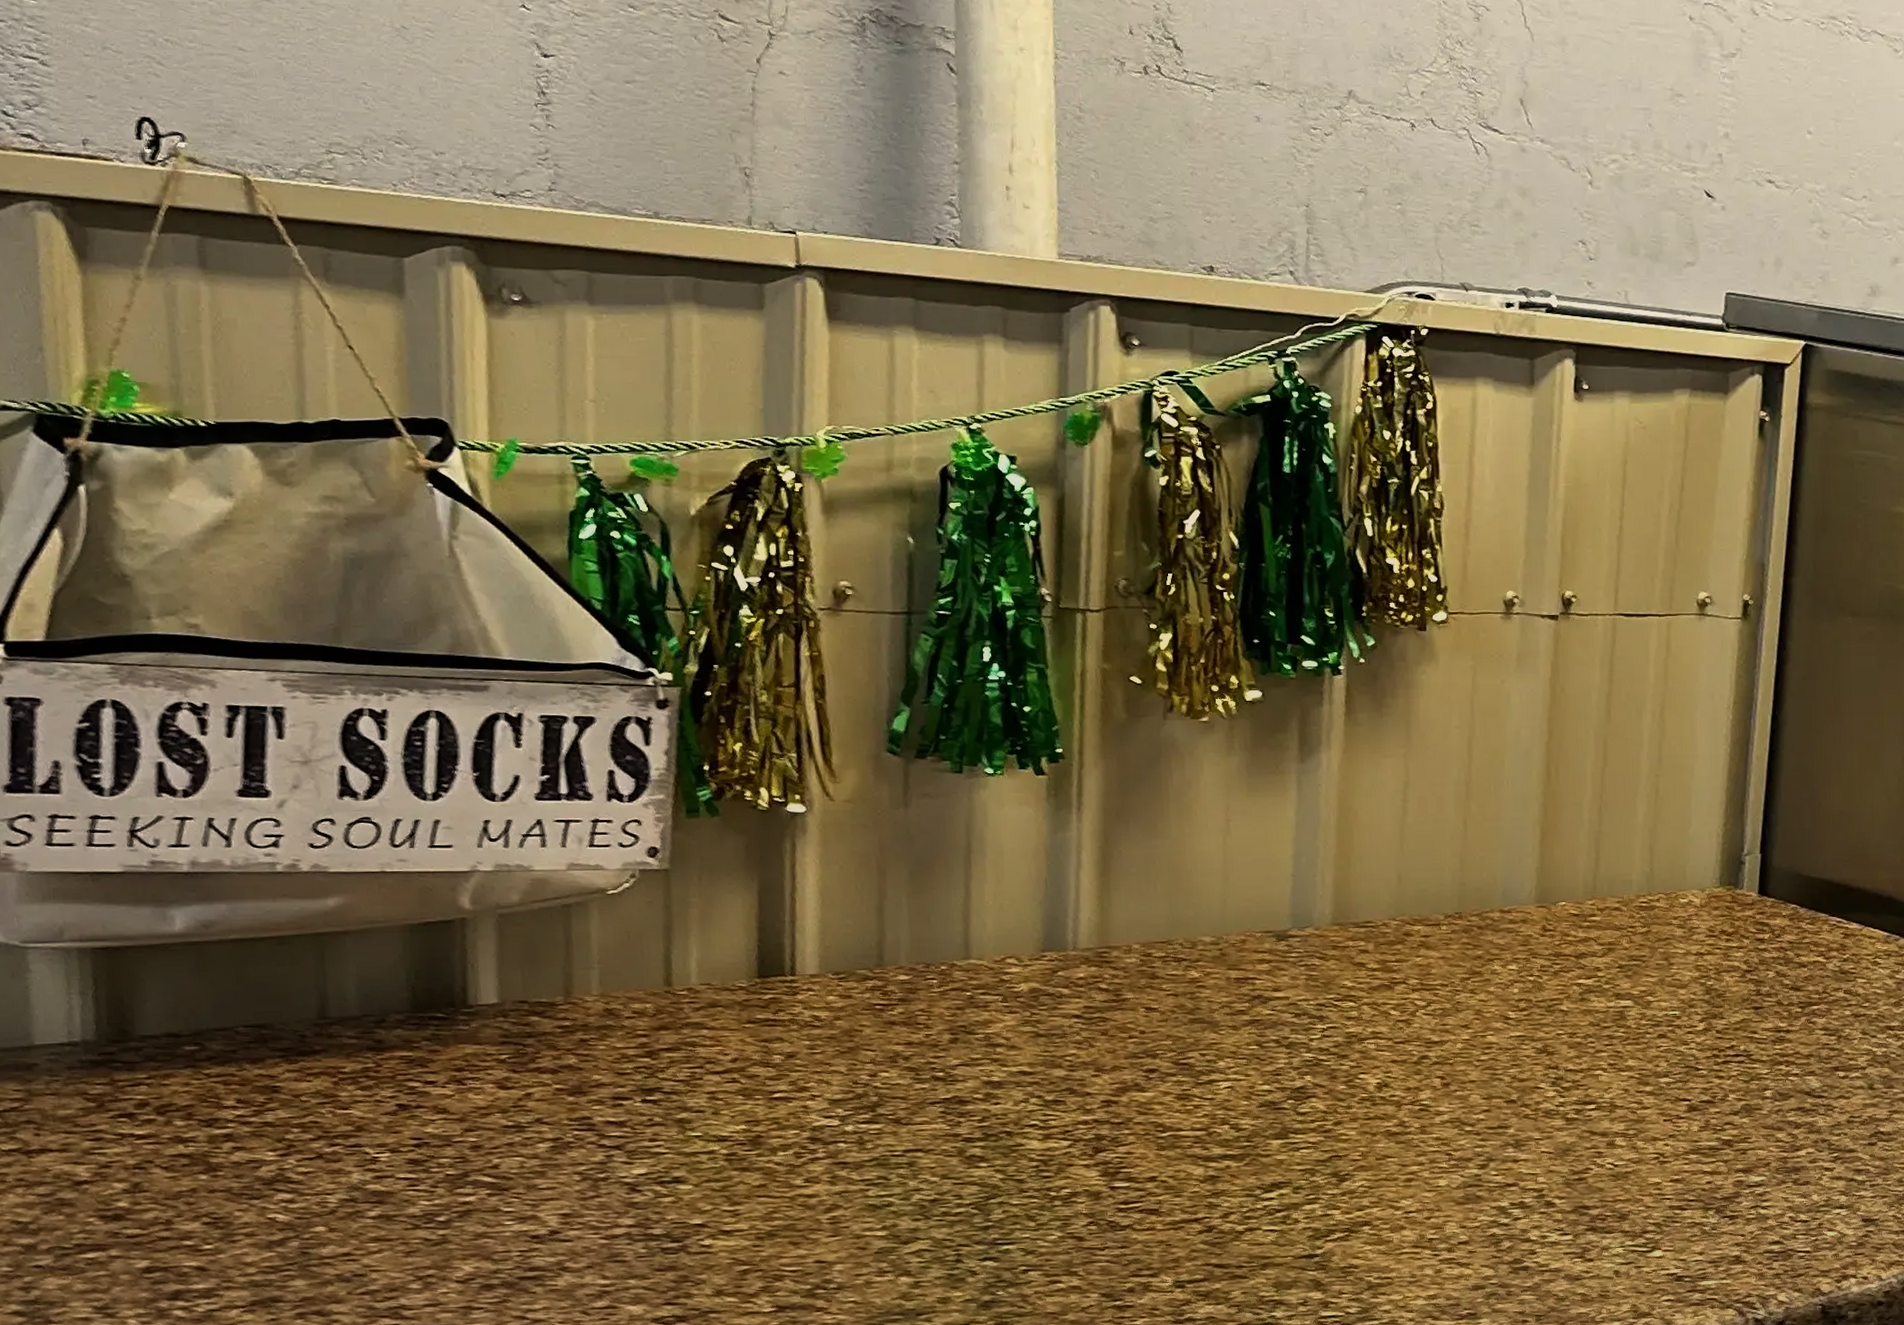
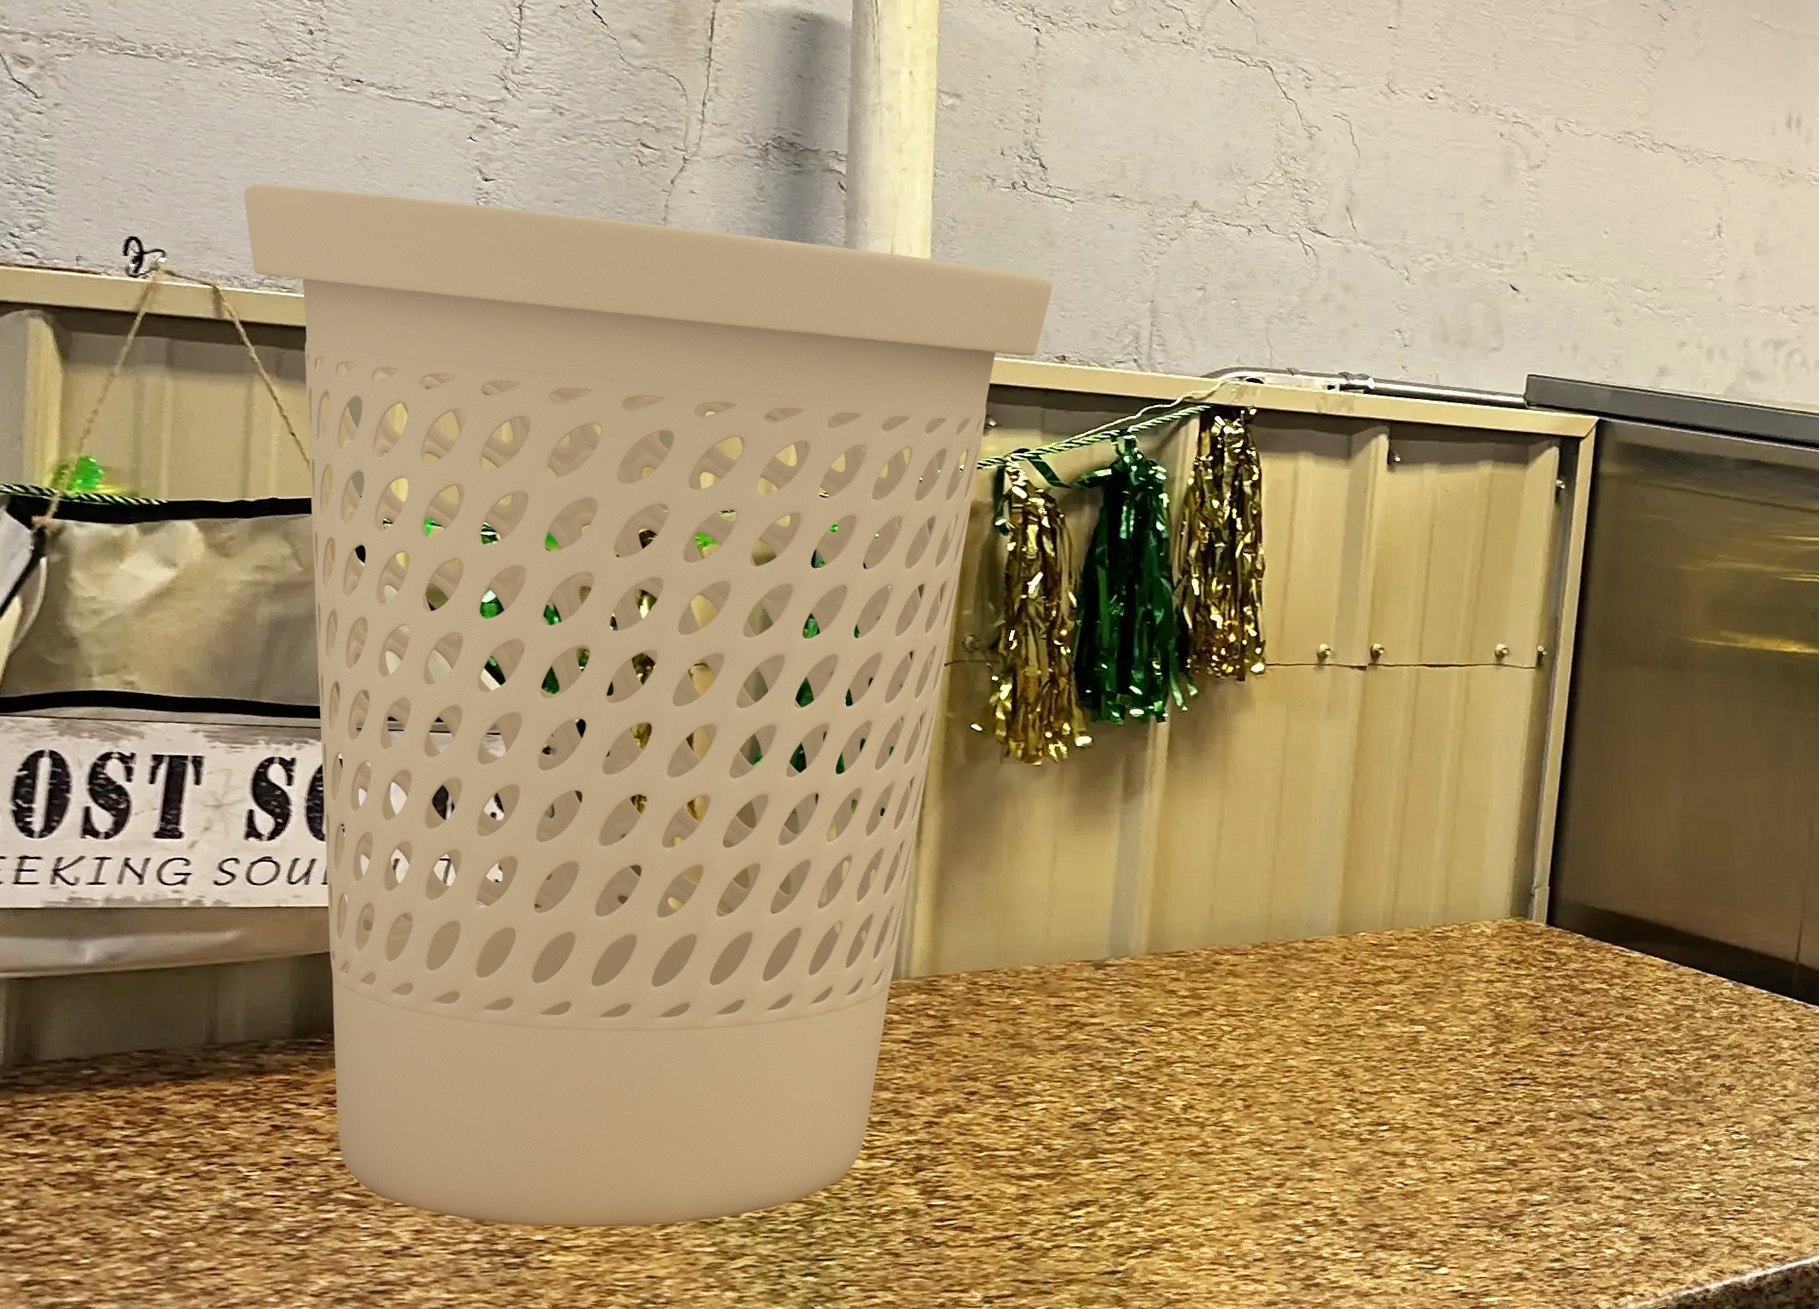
laundry basket: none [268,58,1195,1211] -> present [244,185,1053,1228]

